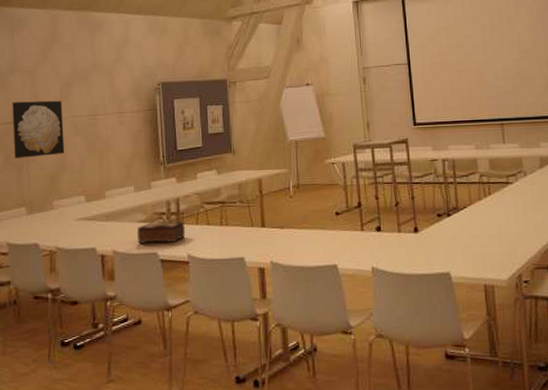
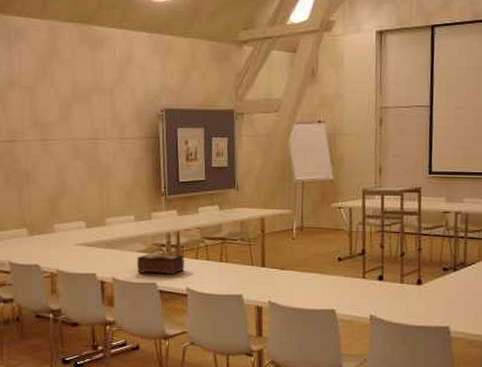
wall art: present [12,100,65,158] -> none [11,119,65,179]

